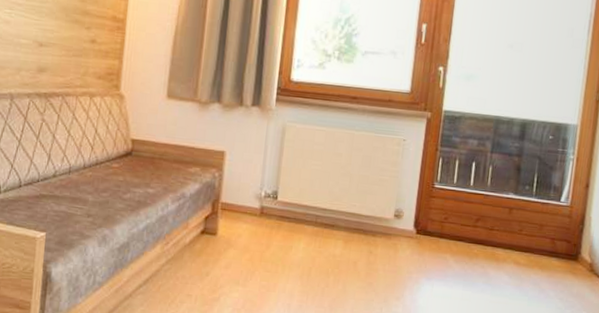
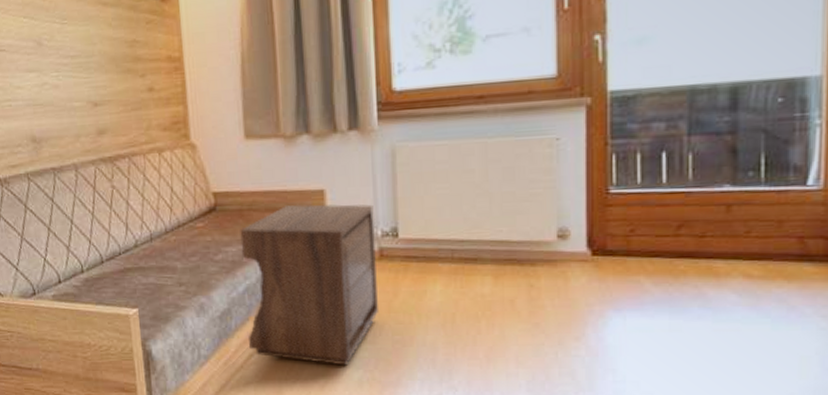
nightstand: none [140,160,262,303] -> present [240,204,378,366]

